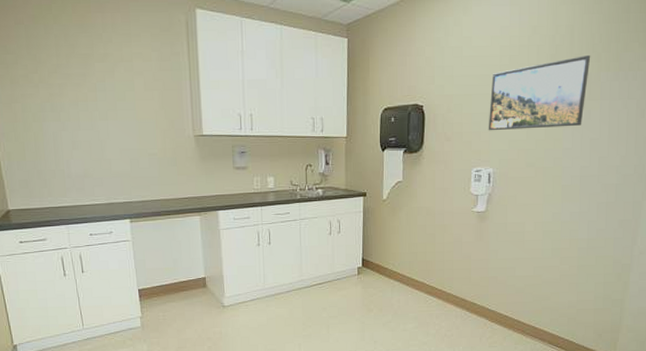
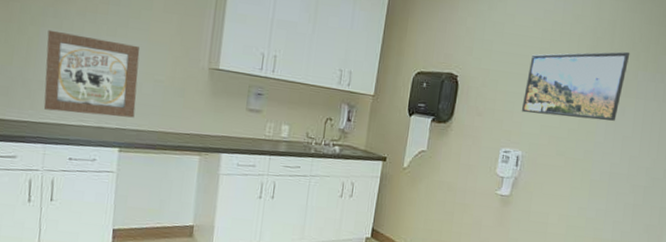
wall art: none [49,123,138,195] -> present [43,29,140,118]

